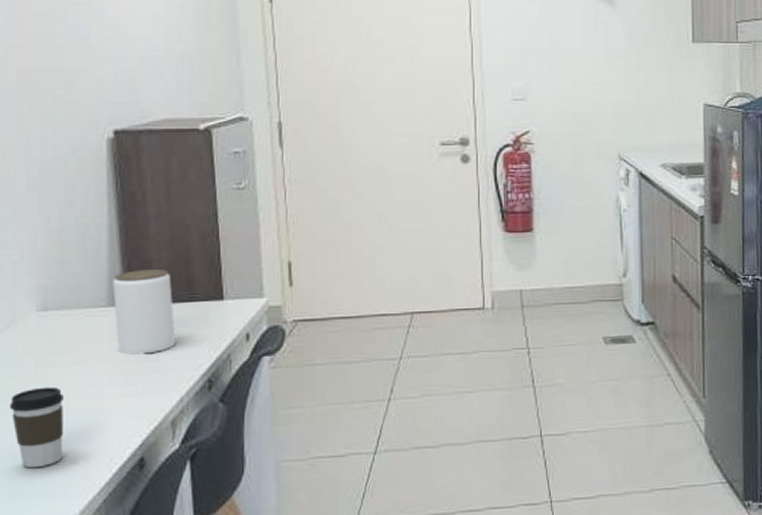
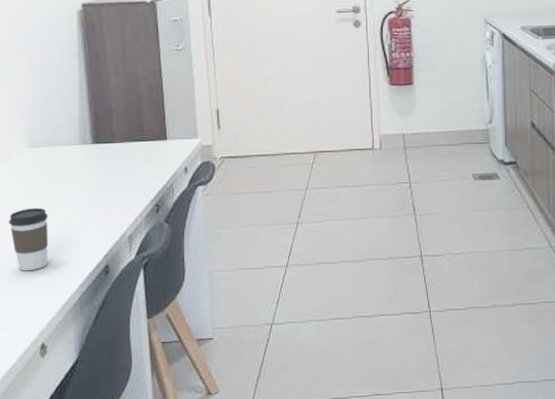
jar: present [113,269,175,355] -> none [83,115,131,183]

